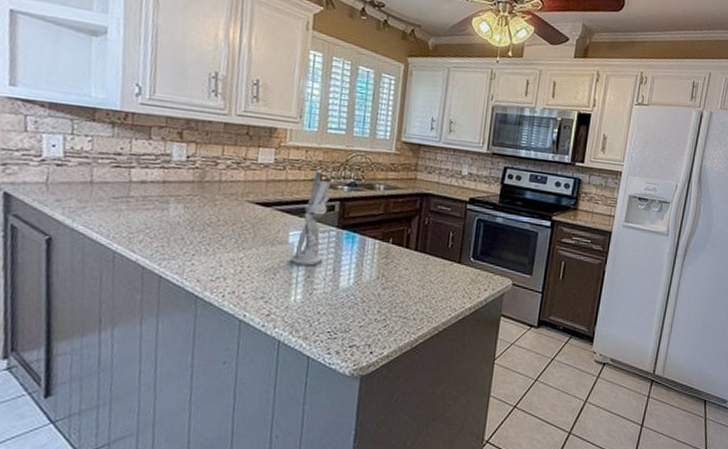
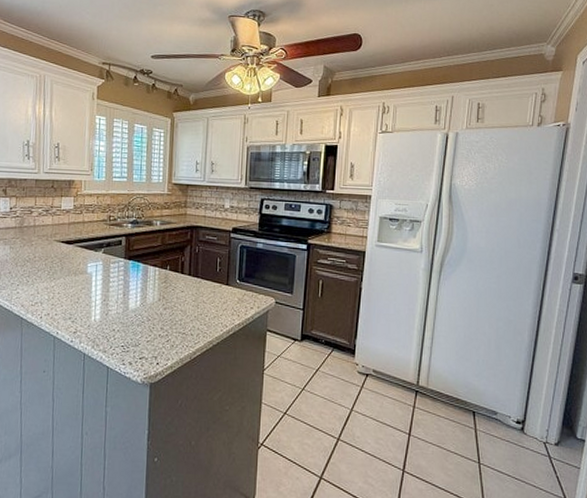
utensil holder: present [290,170,331,266] -> none [89,212,118,291]

